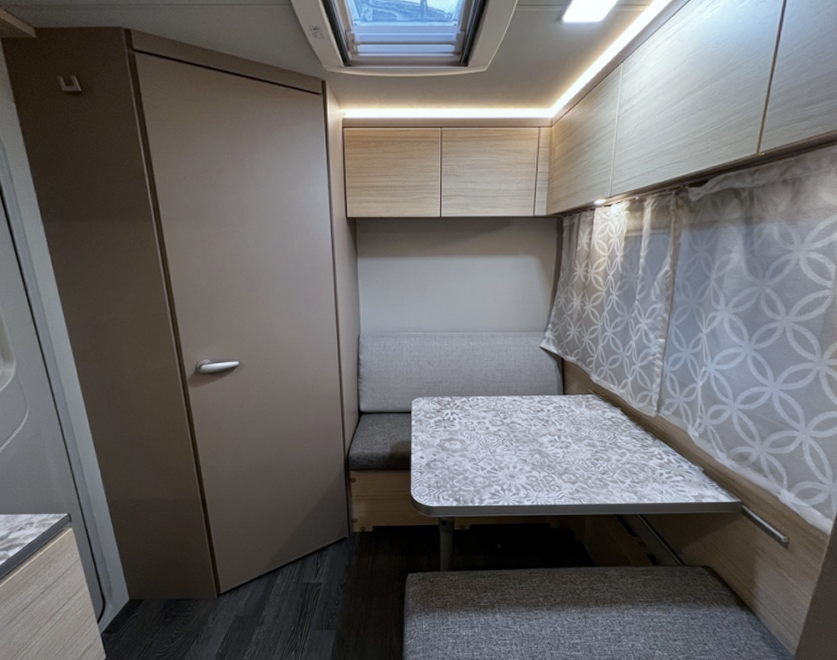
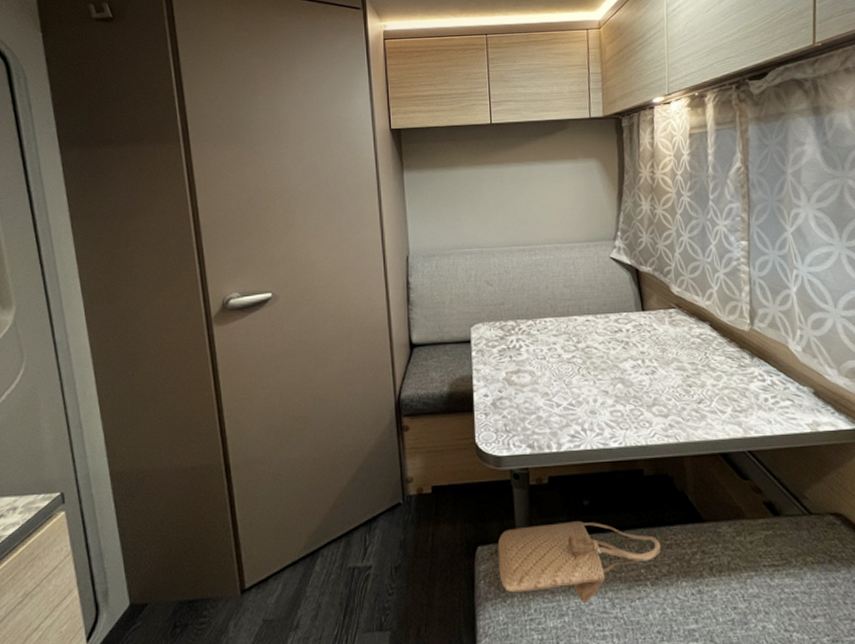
tote bag: none [424,560,558,620] -> present [497,521,662,604]

